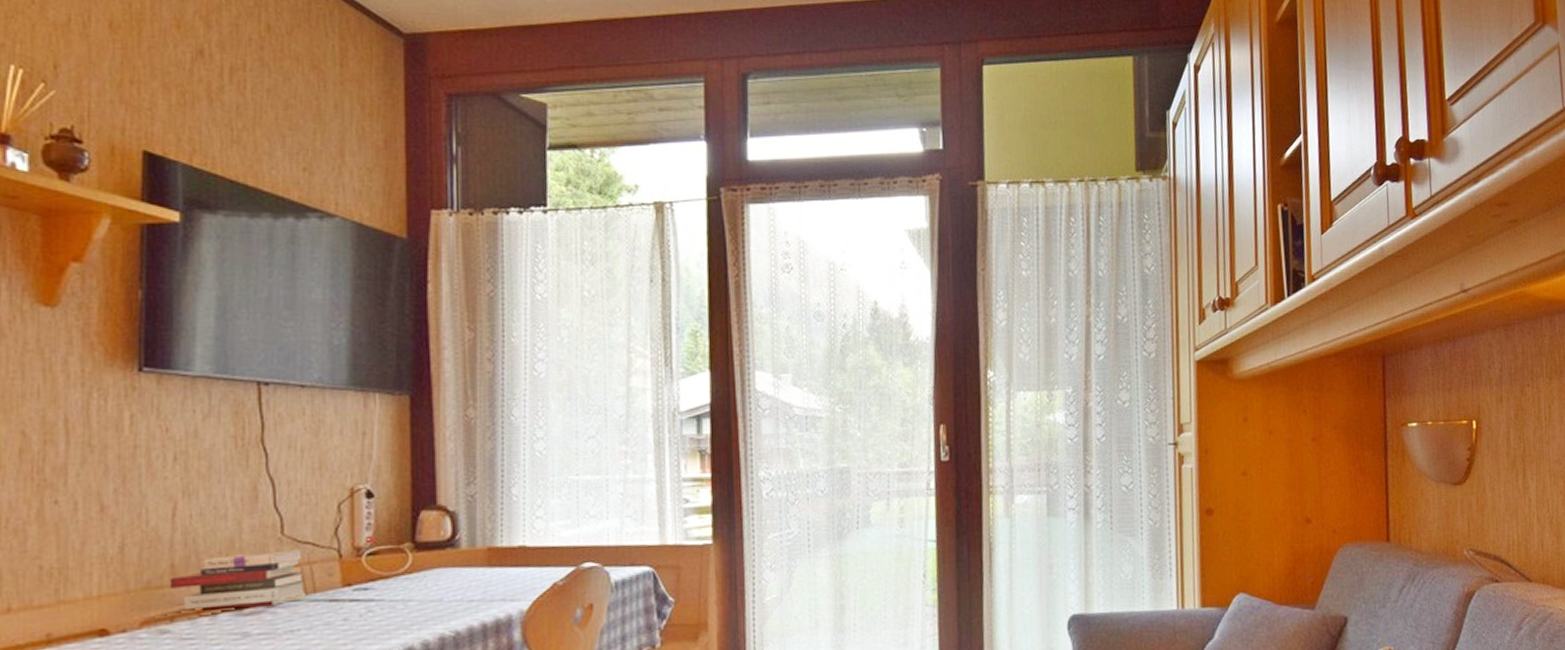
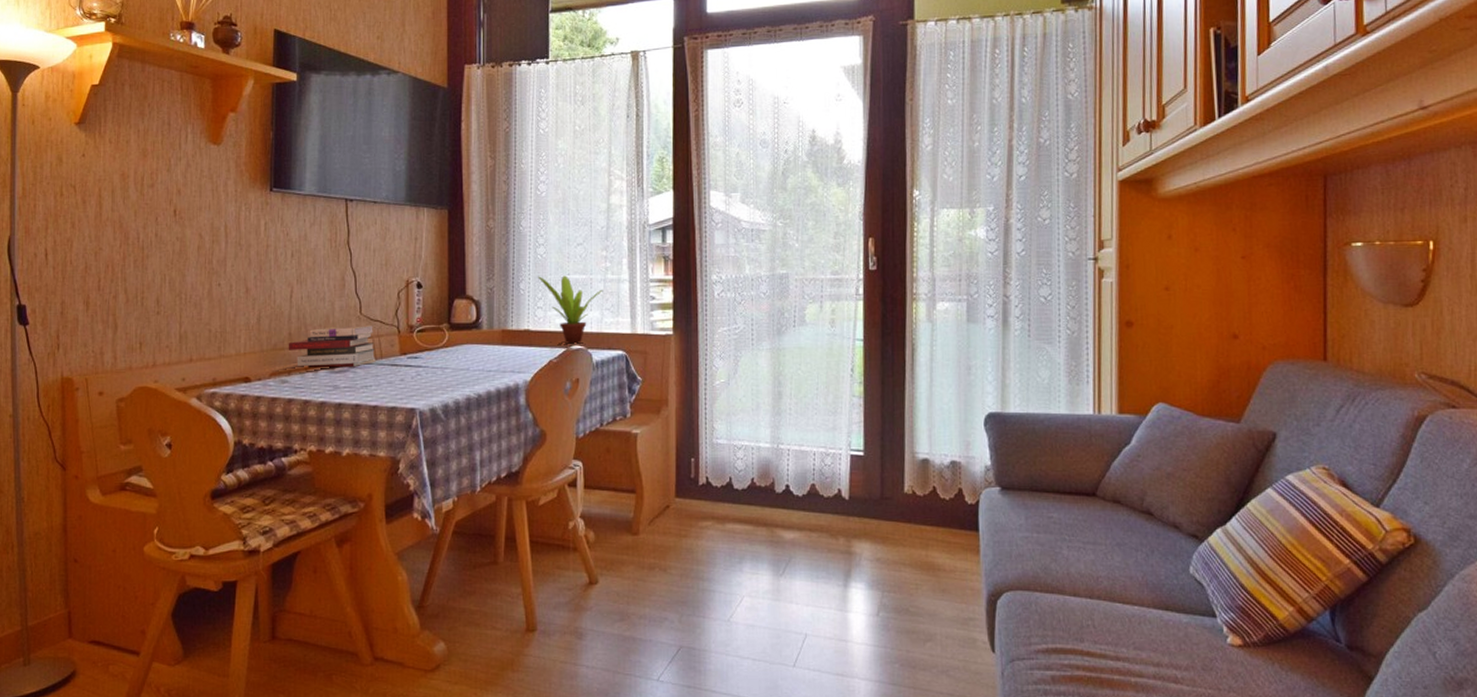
potted plant: none [536,476,623,561] -> present [538,275,603,344]

